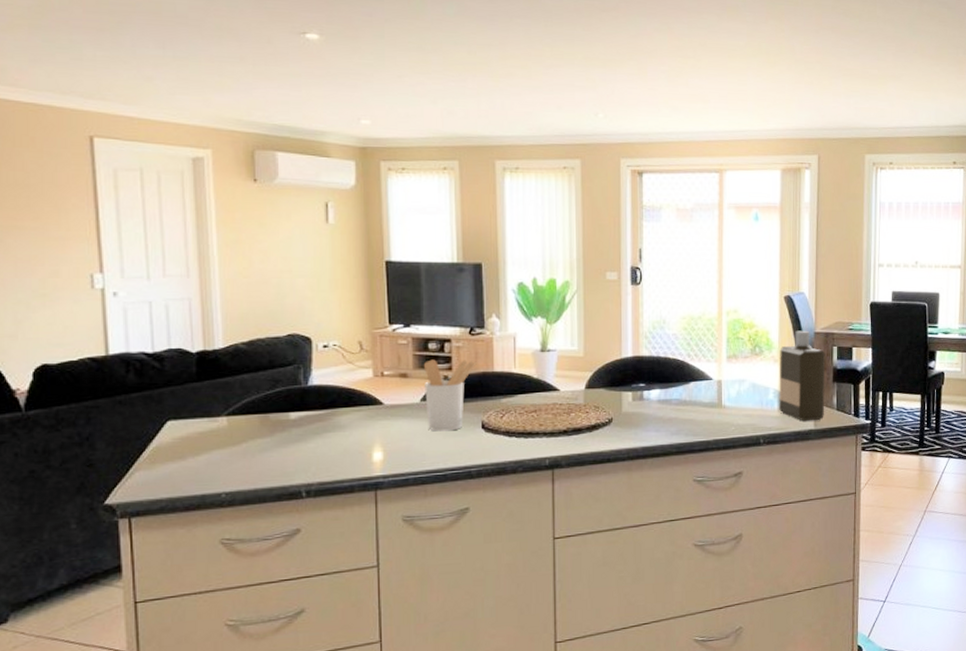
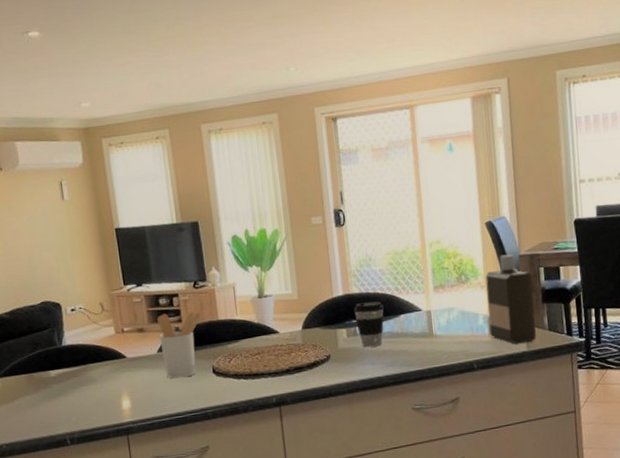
coffee cup: none [642,366,673,413] -> present [353,301,384,348]

